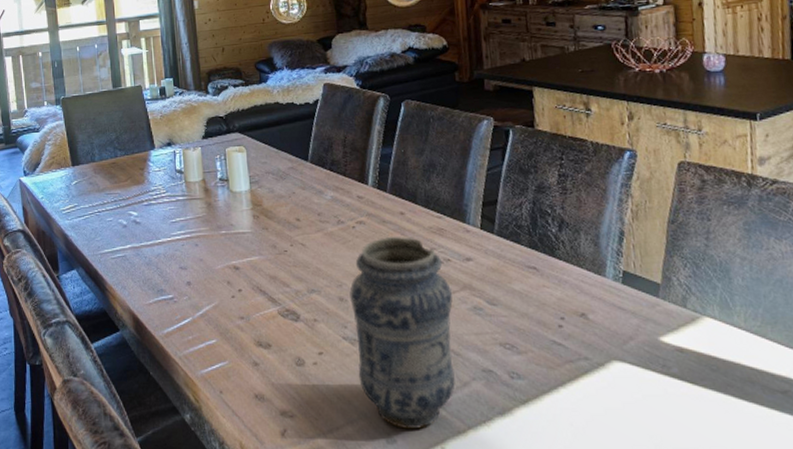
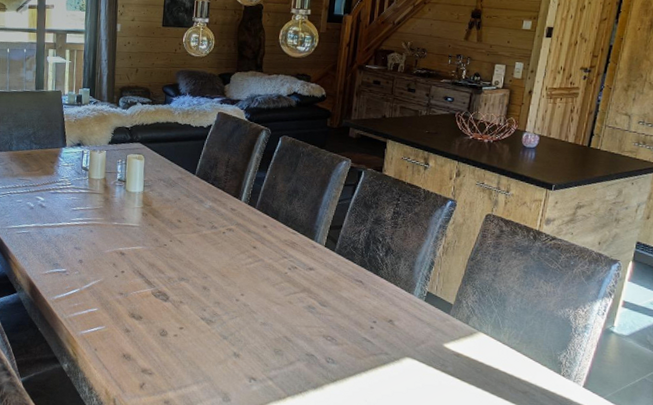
vase: present [349,236,455,429] -> none [208,243,293,393]

